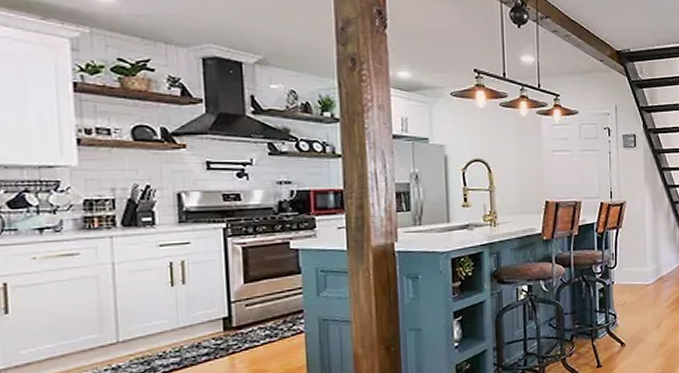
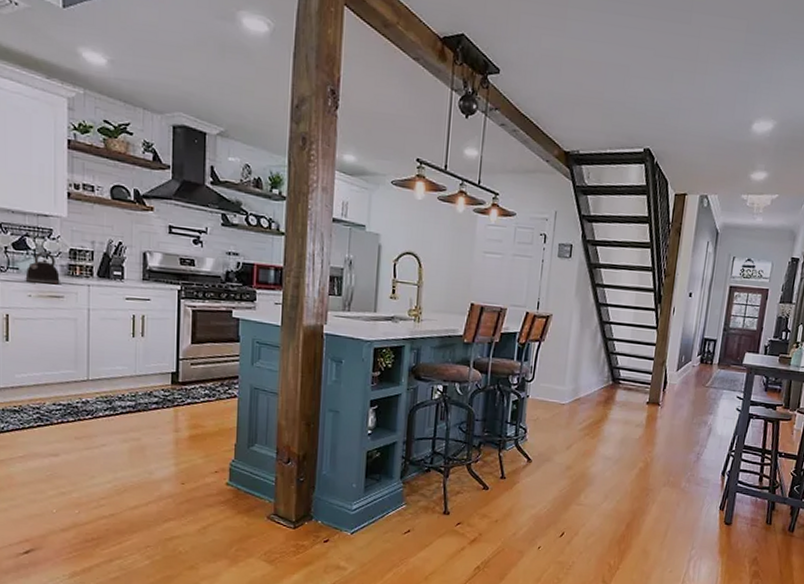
kettle: none [26,206,74,244] -> present [25,251,60,286]

